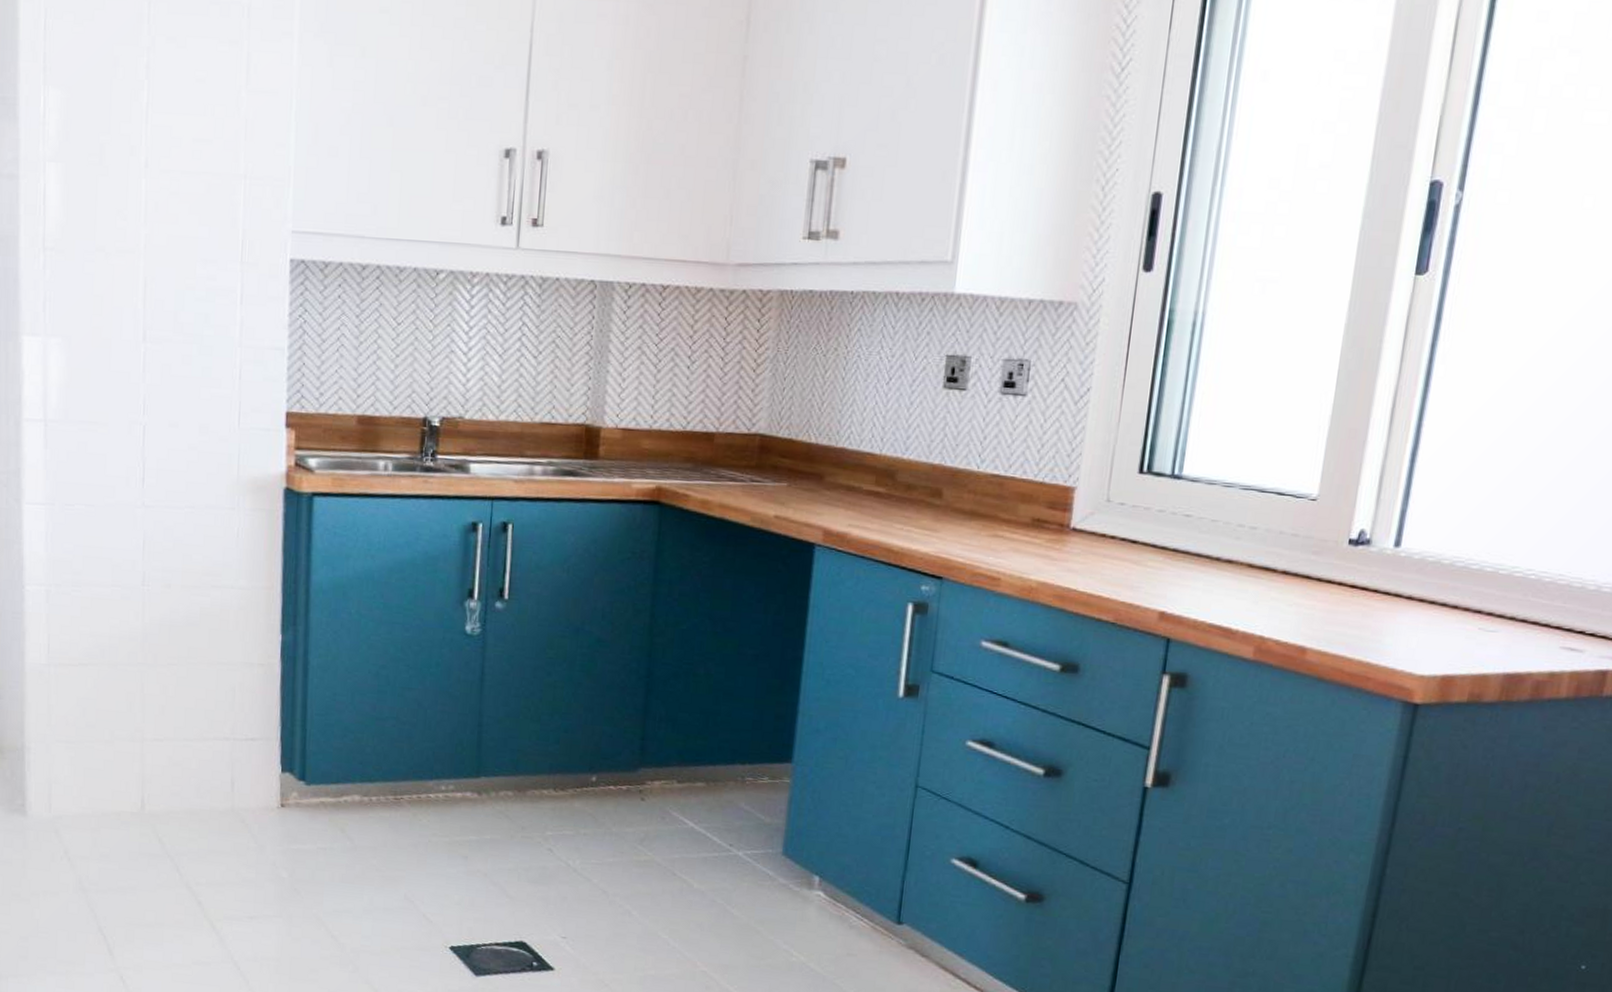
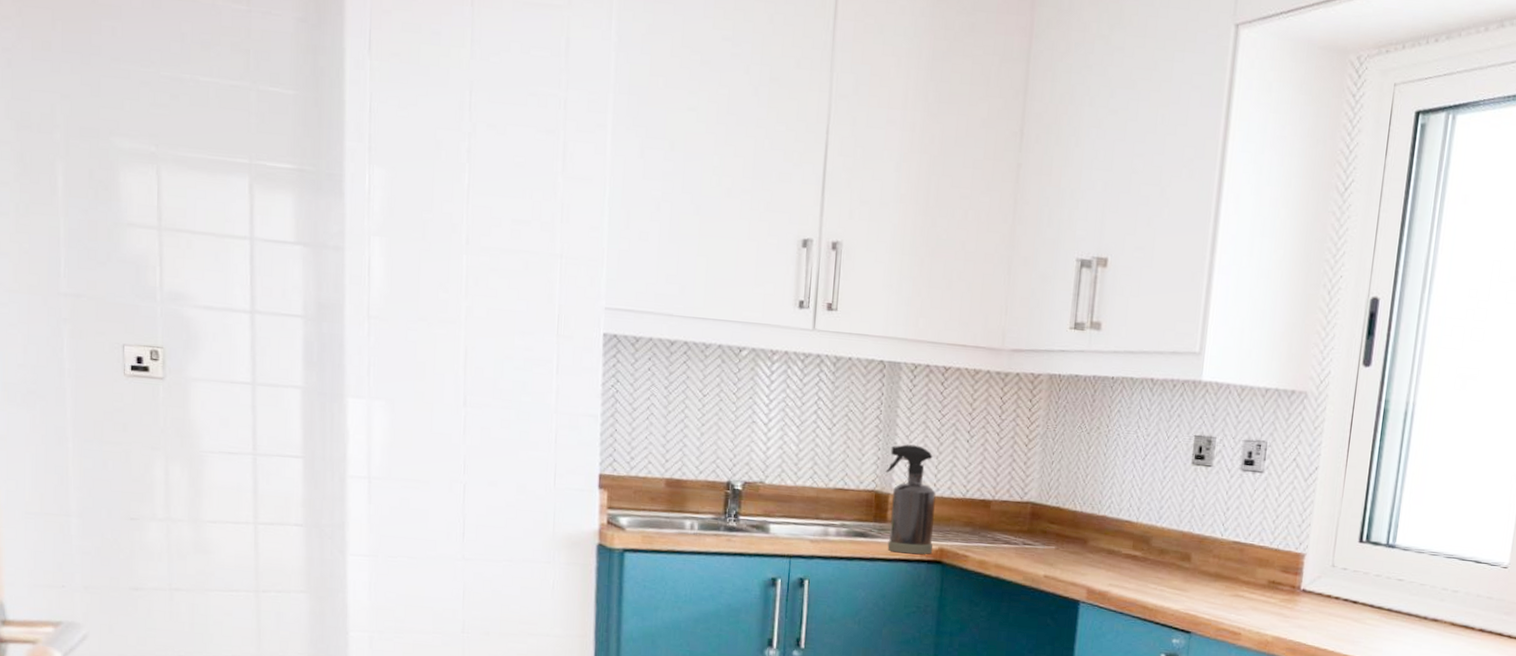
spray bottle: none [597,372,653,494] -> present [885,444,936,555]

